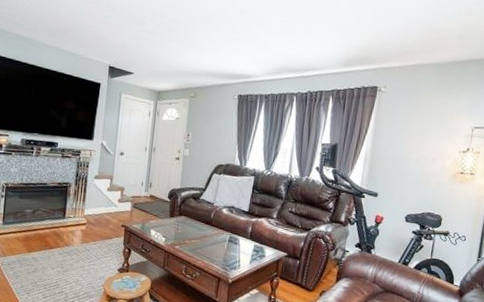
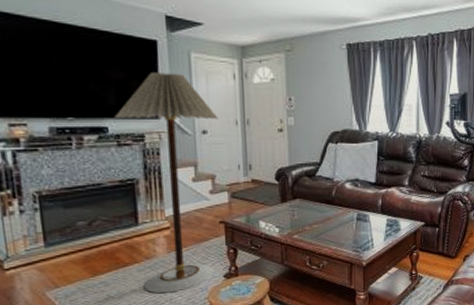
floor lamp: none [60,105,134,276] -> present [114,71,218,294]

